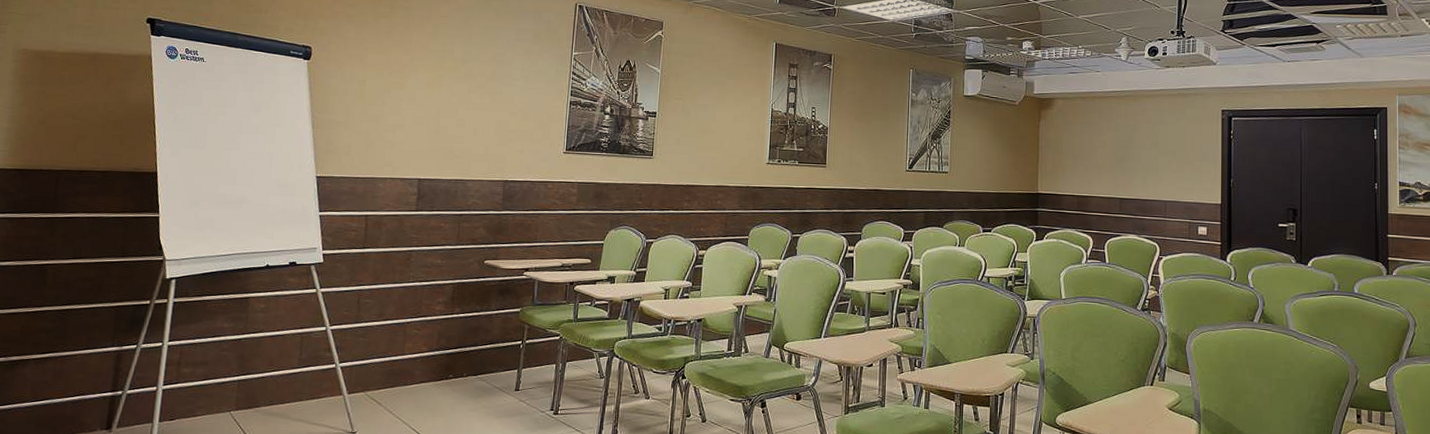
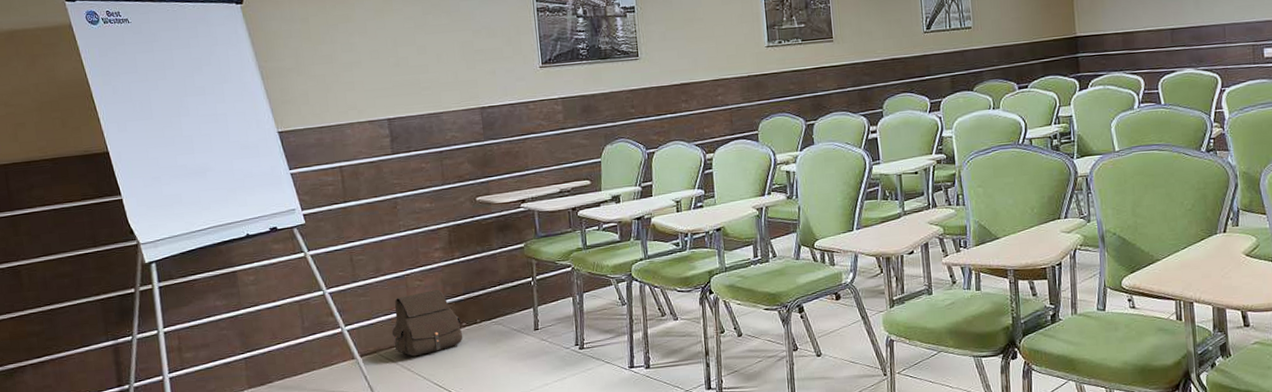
satchel: none [381,339,449,401] -> present [391,288,463,357]

